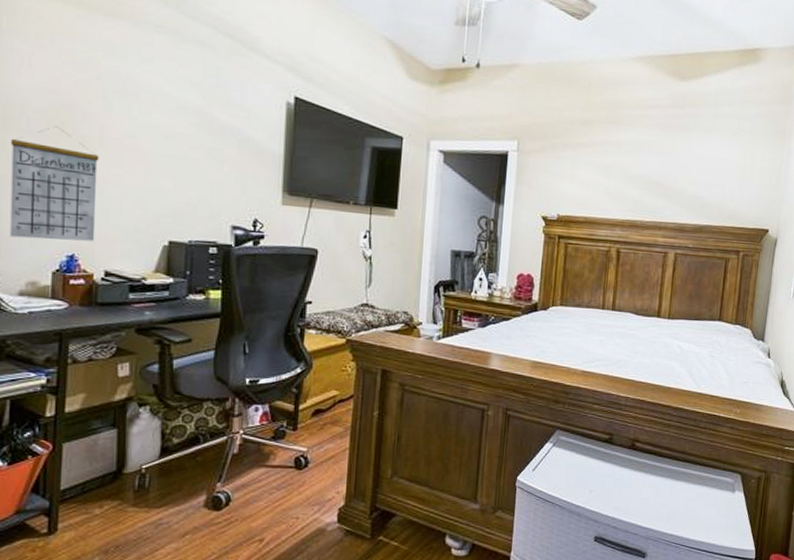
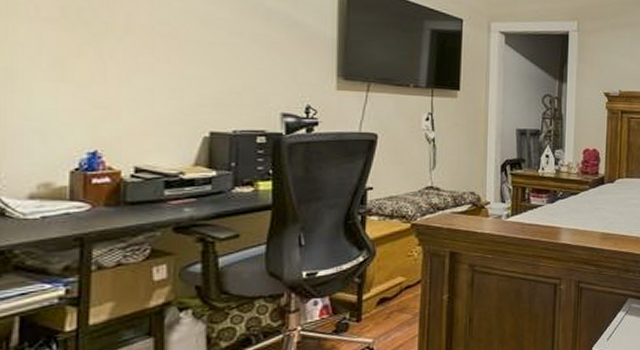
calendar: present [9,126,100,242] -> none [15,12,126,136]

